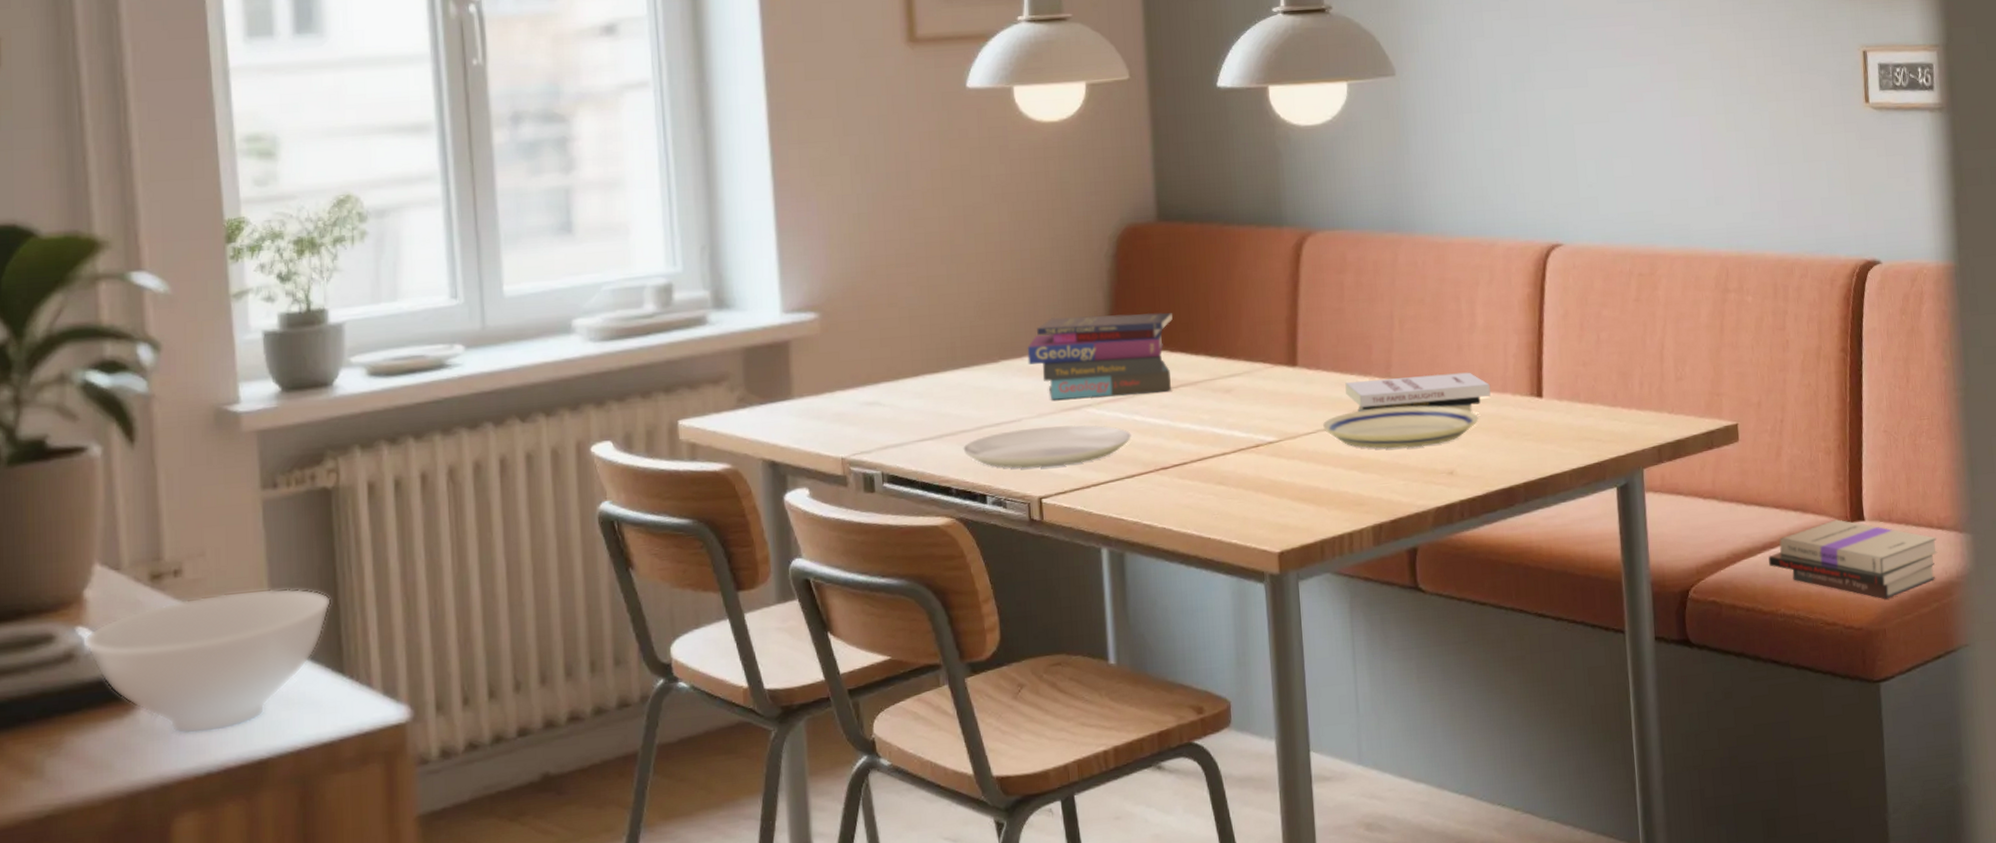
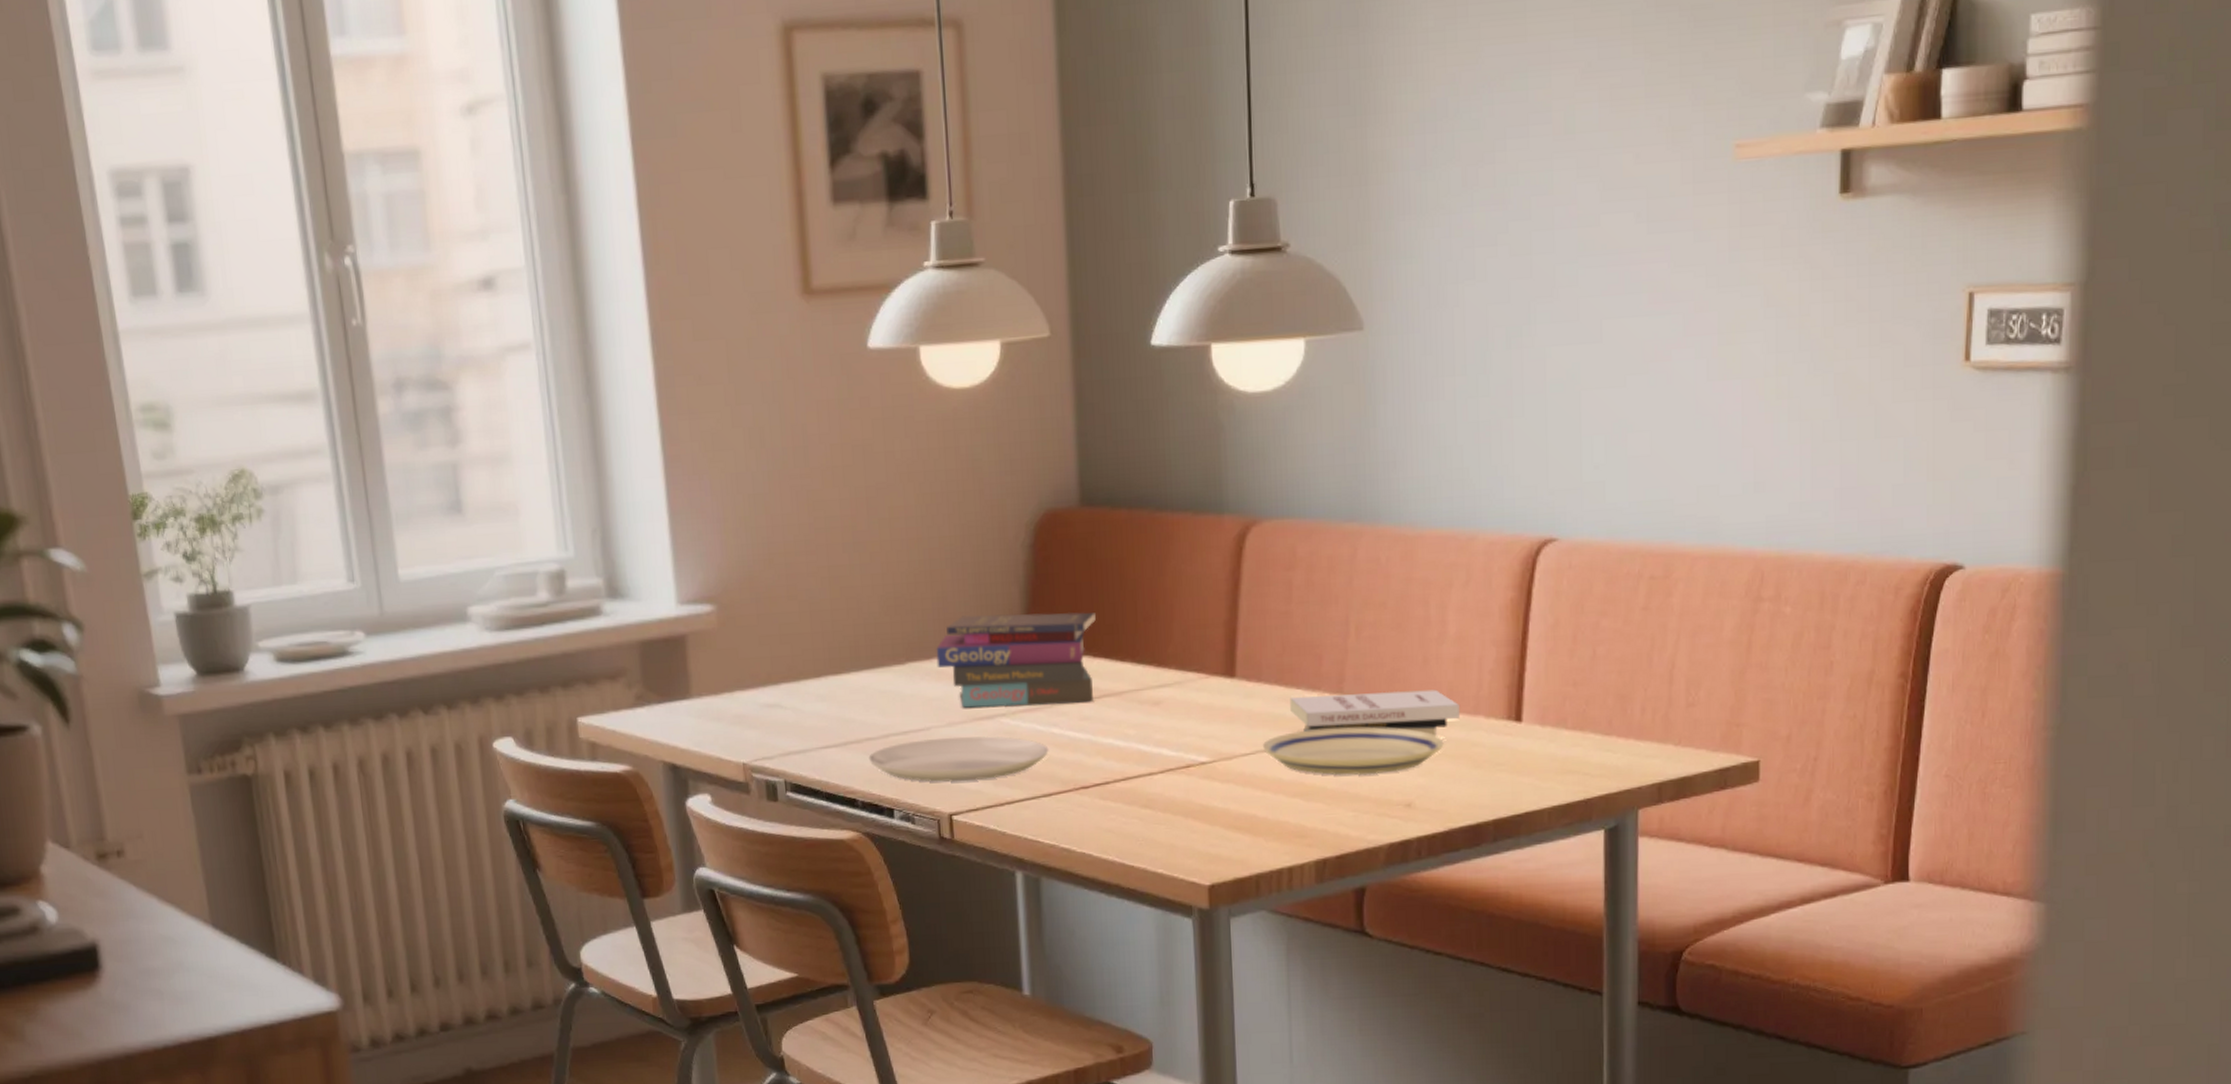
bowl: present [84,588,331,734] -> none [46,873,260,1009]
books: present [1768,519,1938,599] -> none [1784,878,1999,973]

